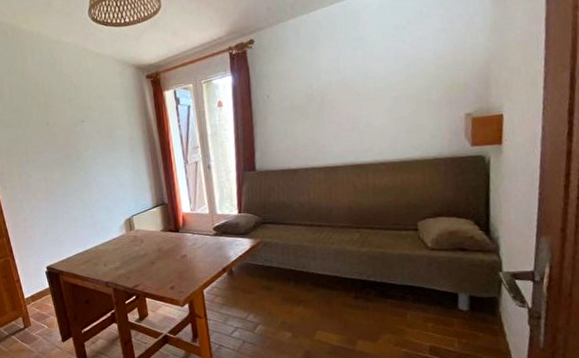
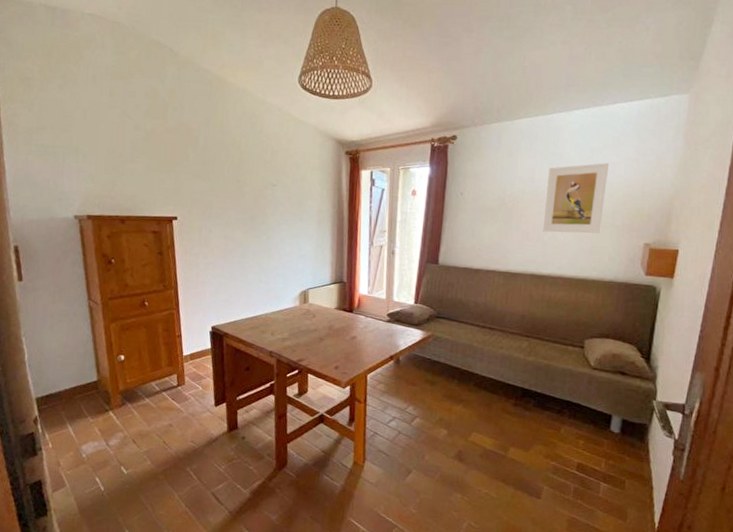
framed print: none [353,37,417,120] -> present [541,162,609,234]

